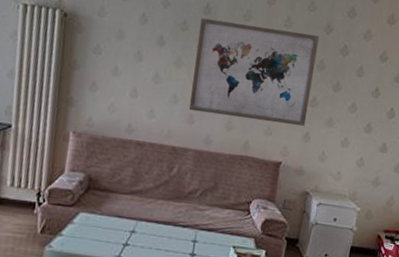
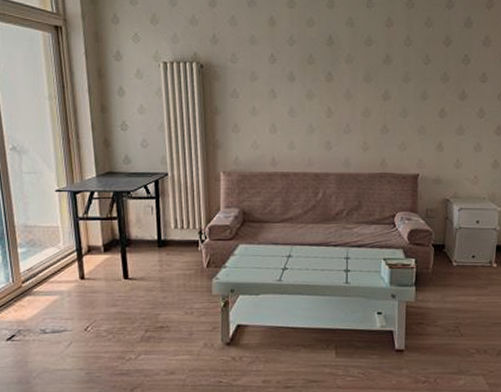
wall art: present [188,17,319,127] -> none [325,49,440,138]

